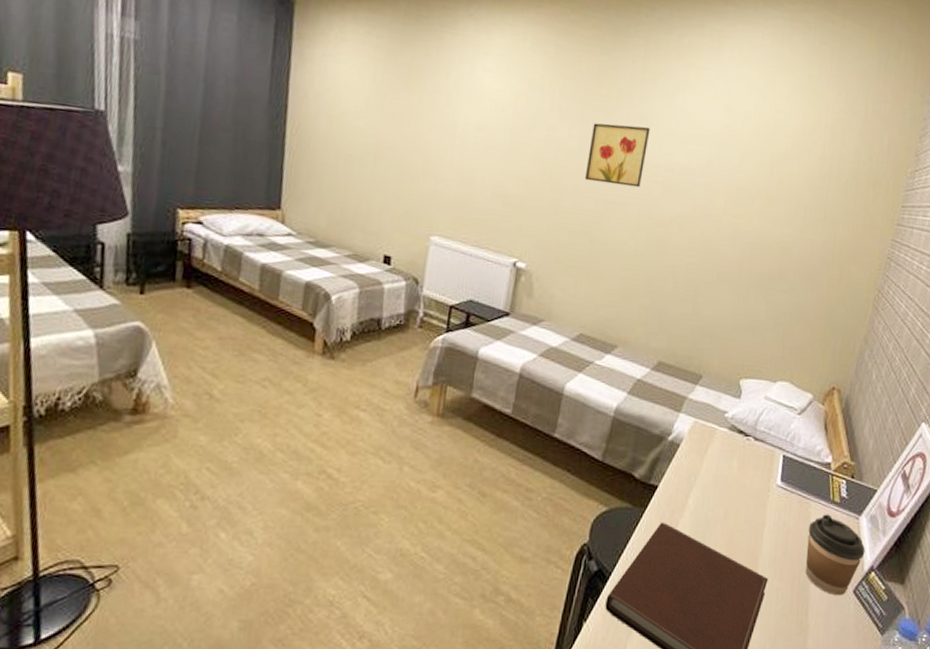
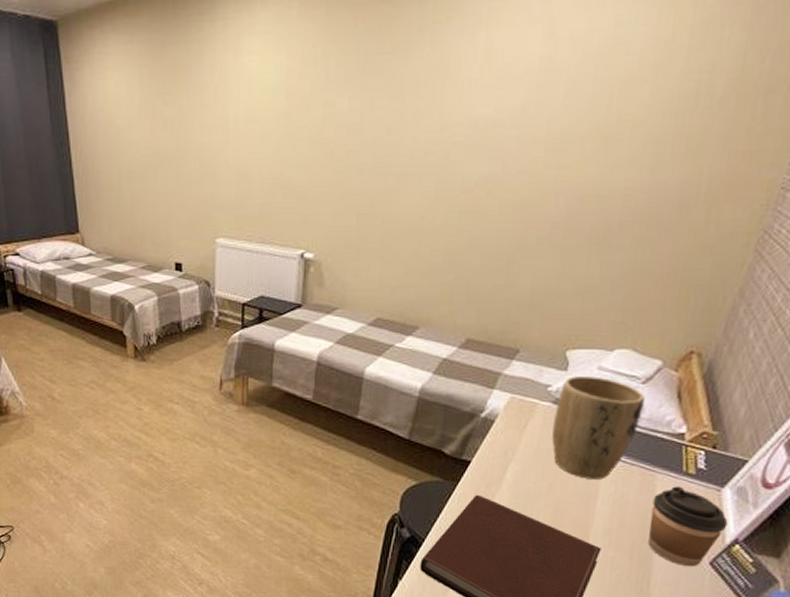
wall art: present [584,123,651,188] -> none [370,79,446,155]
plant pot: none [728,404,801,507] -> present [552,376,645,479]

